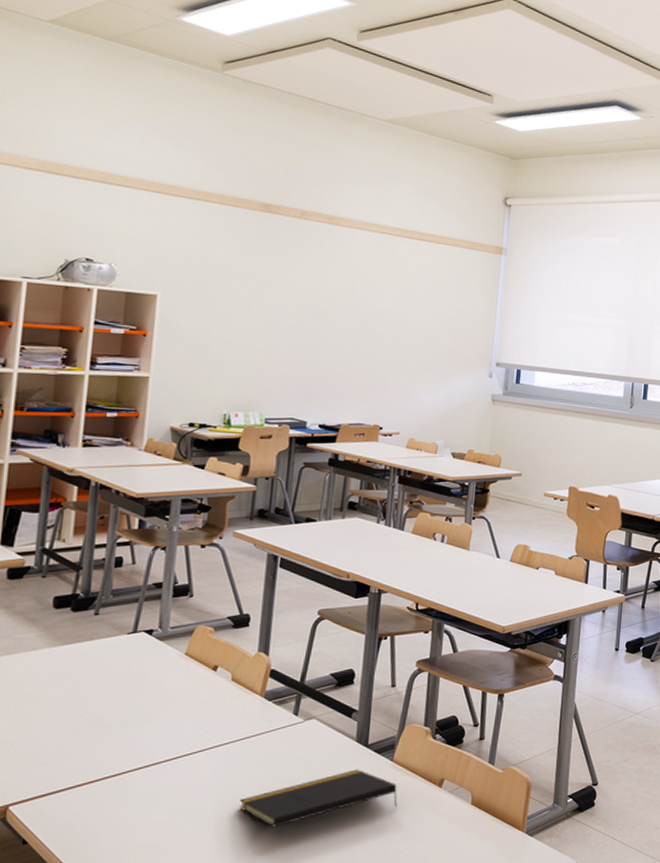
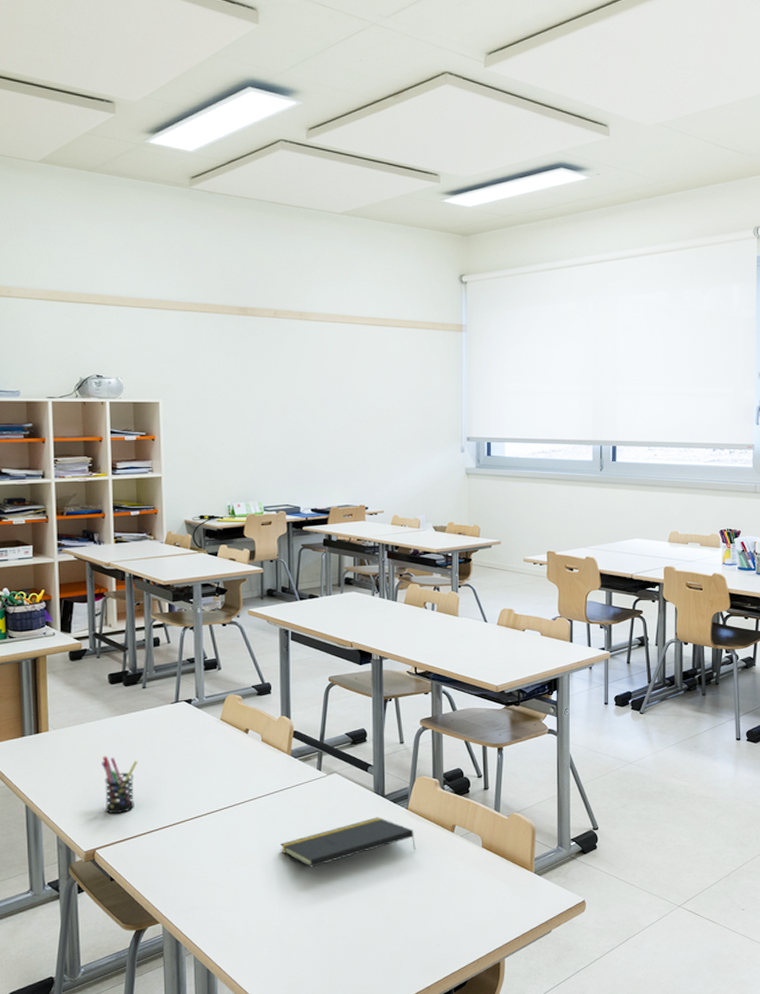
pen holder: none [28,693,77,763] -> present [102,756,138,814]

